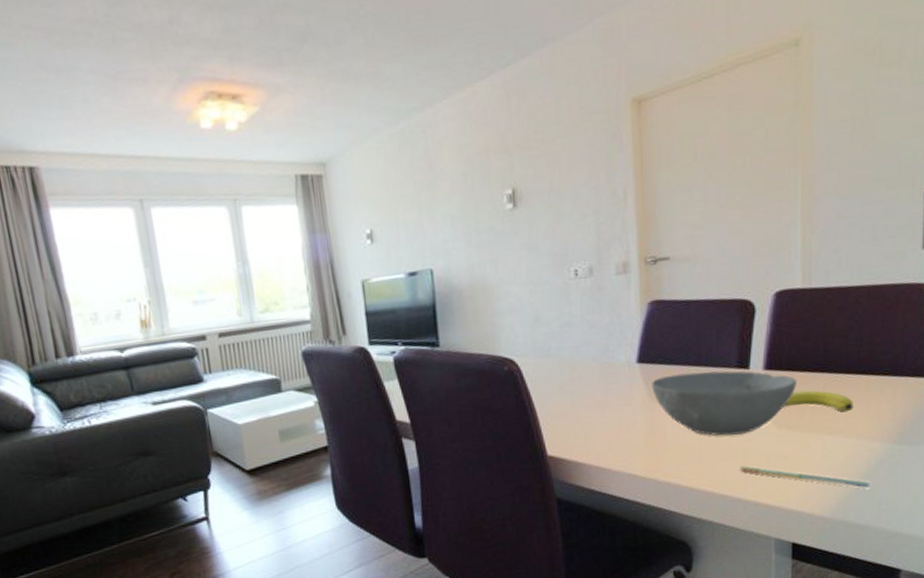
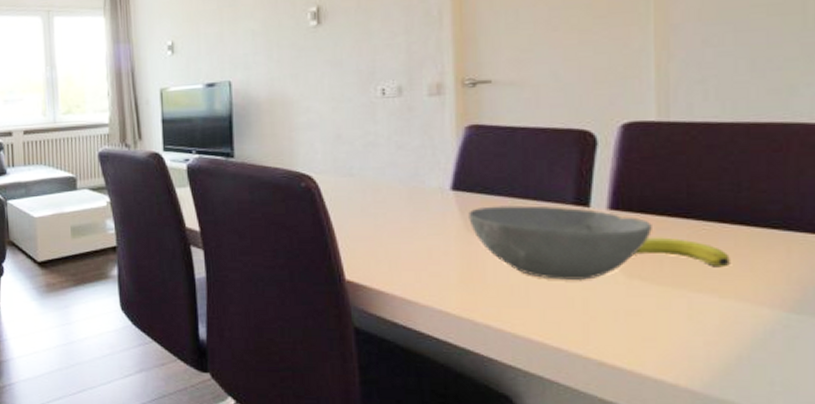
pen: present [740,466,870,488] -> none [578,317,757,362]

